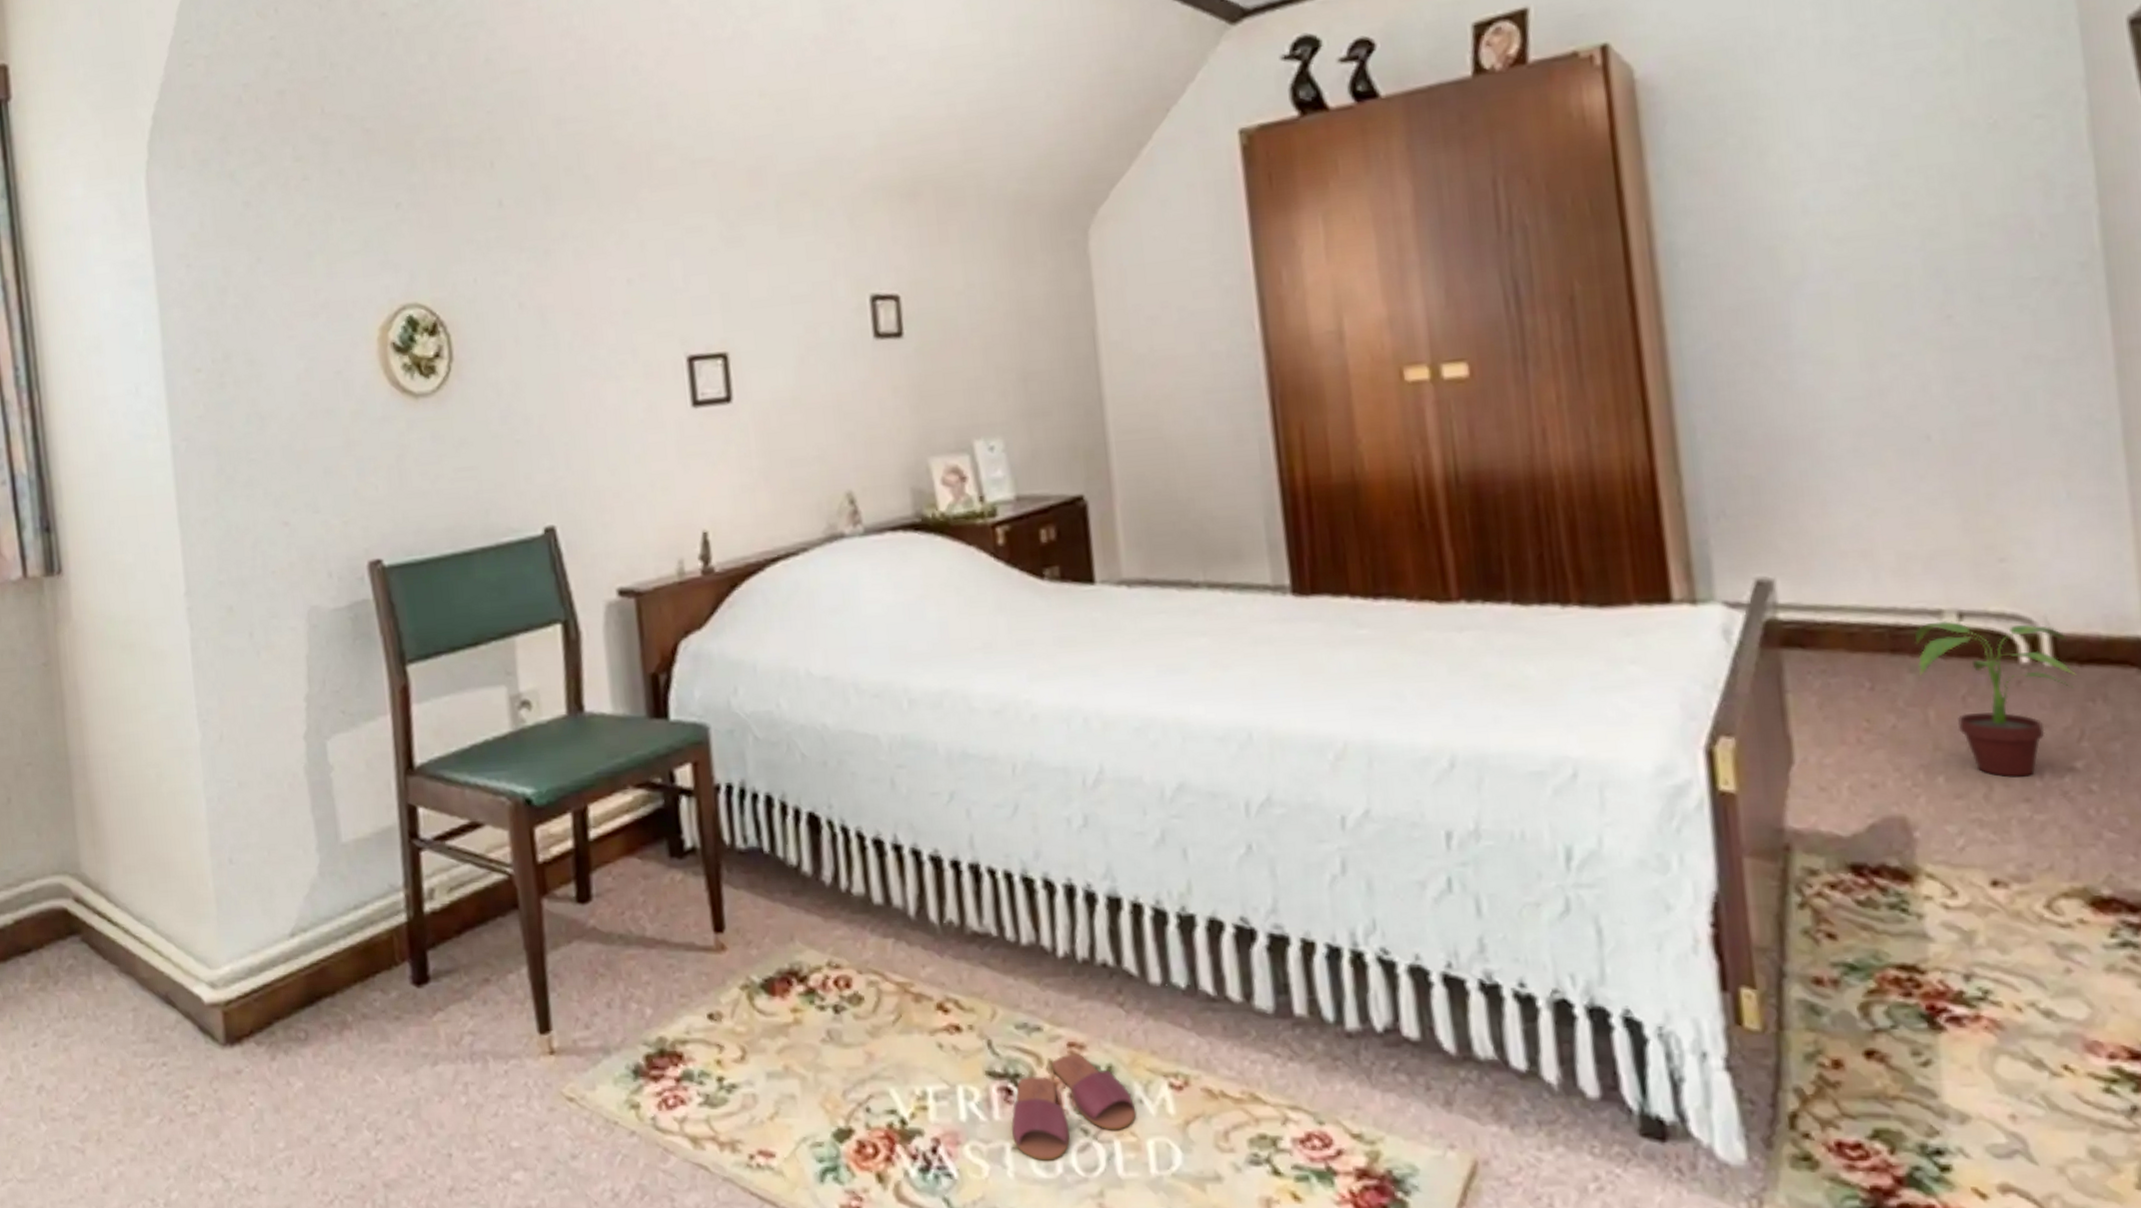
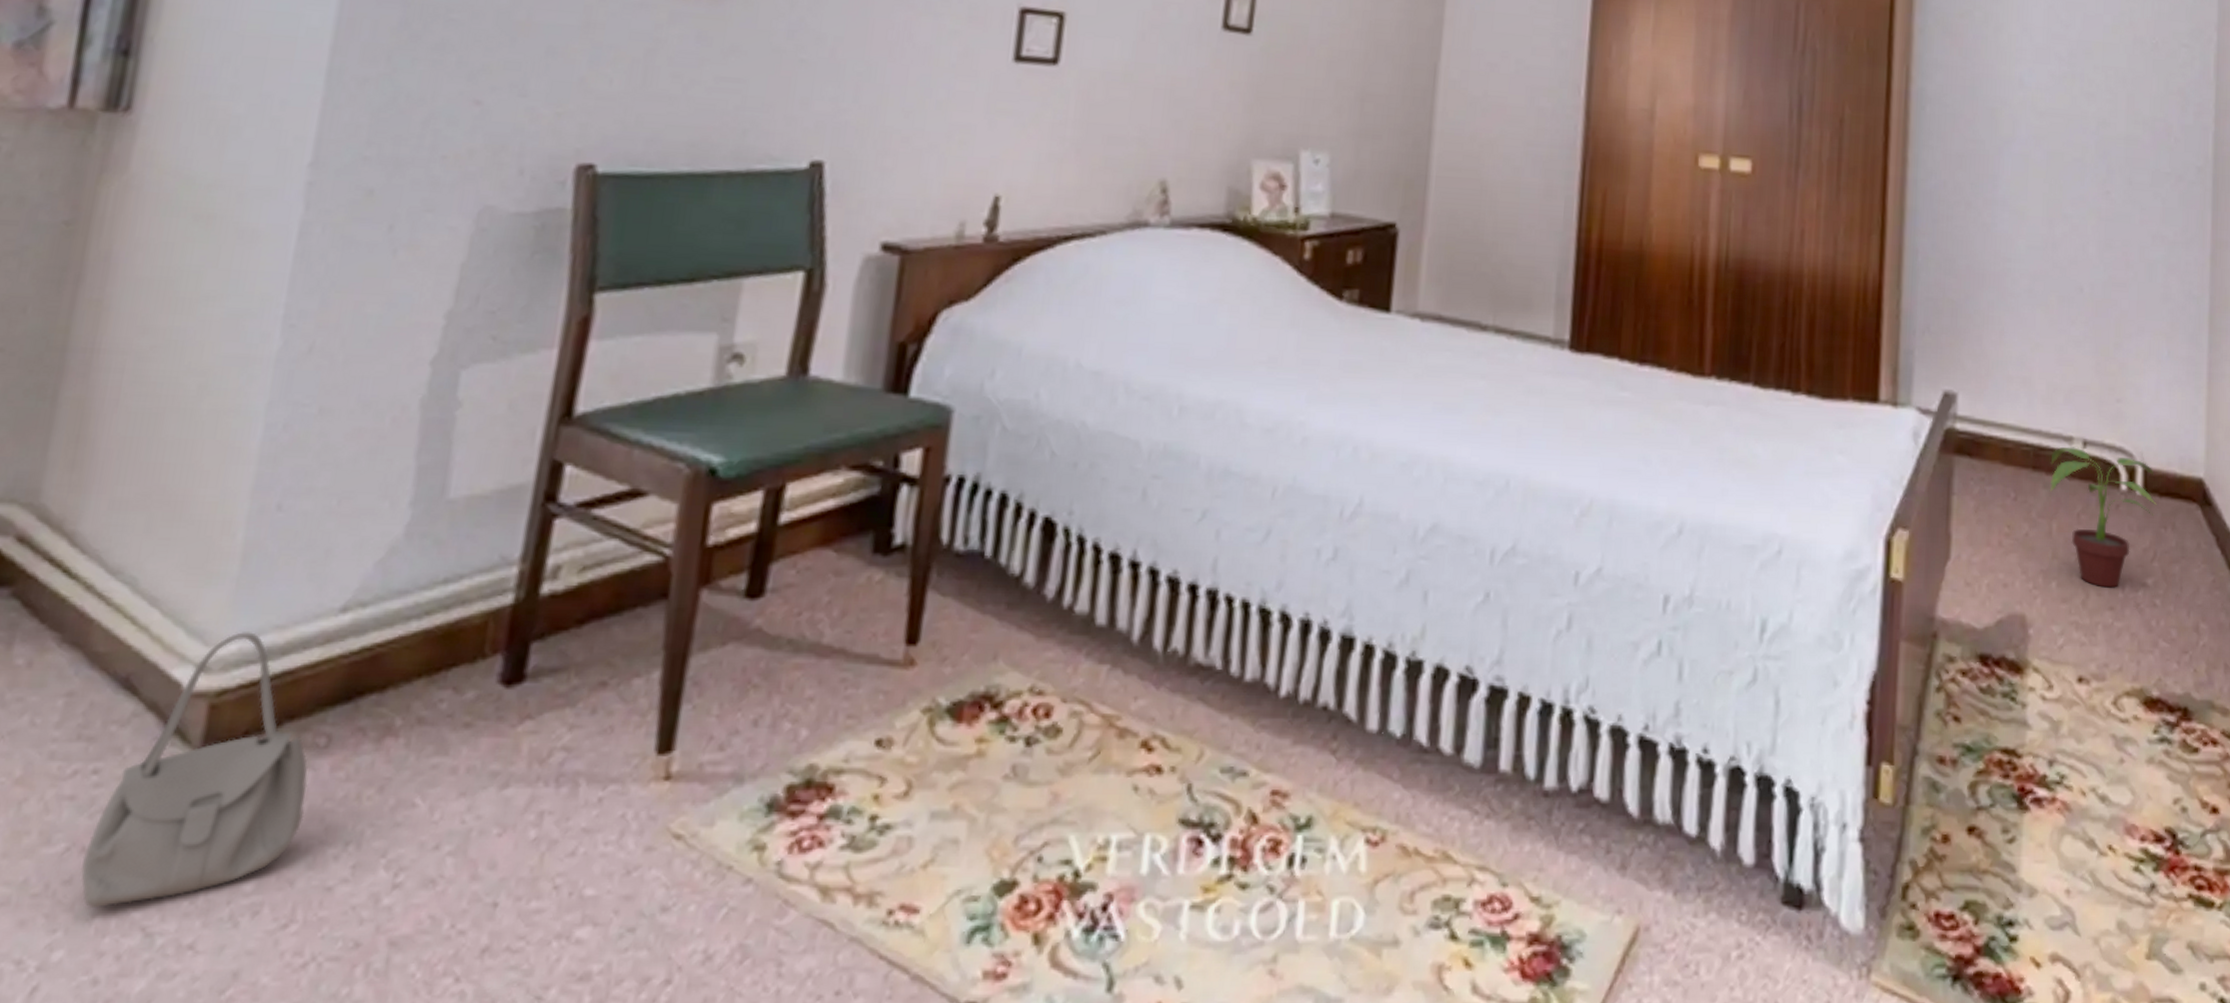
handbag: none [172,956,305,1161] -> present [80,632,308,907]
slippers: present [1011,1053,1136,1161] -> none [1192,802,1328,921]

